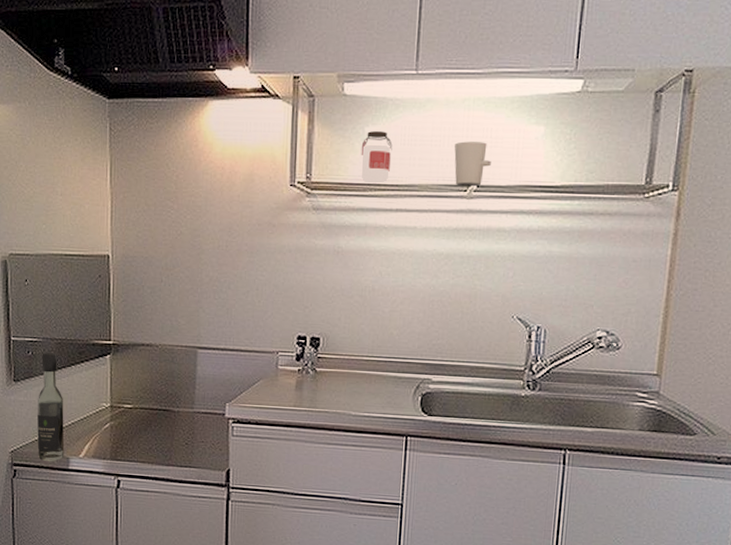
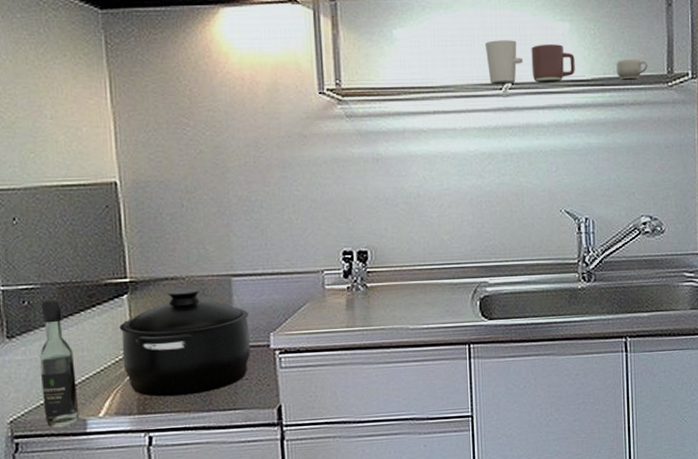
saucepan: none [101,354,209,449] -> present [119,288,251,397]
jar: present [361,131,393,184] -> none [390,33,423,87]
mug: none [499,148,546,188] -> present [531,44,575,84]
cup: none [589,166,625,190] -> present [616,58,648,81]

